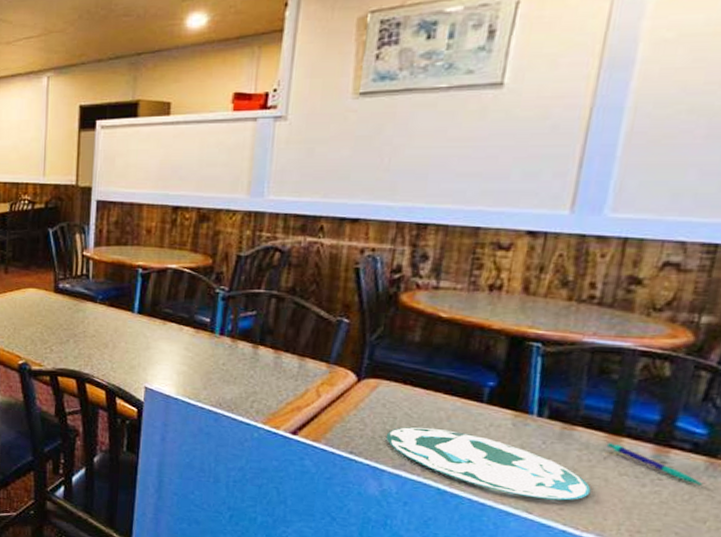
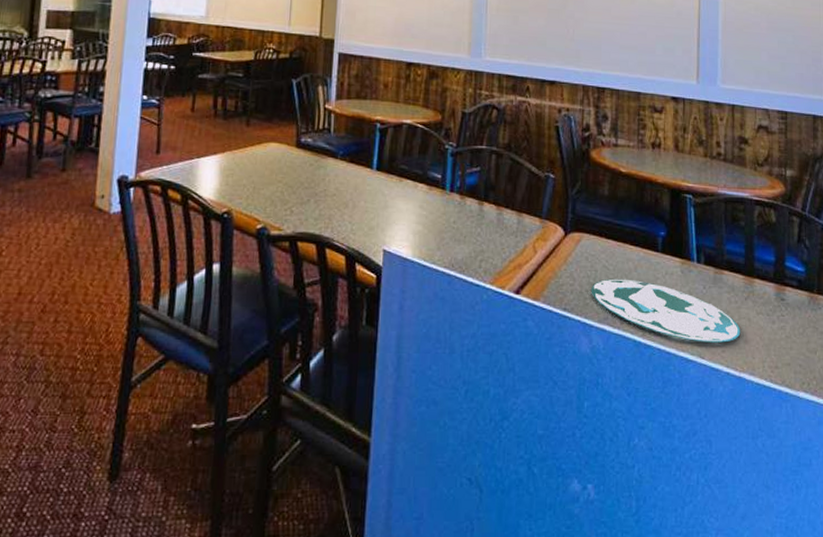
pen: present [606,443,705,487] -> none [745,284,811,320]

